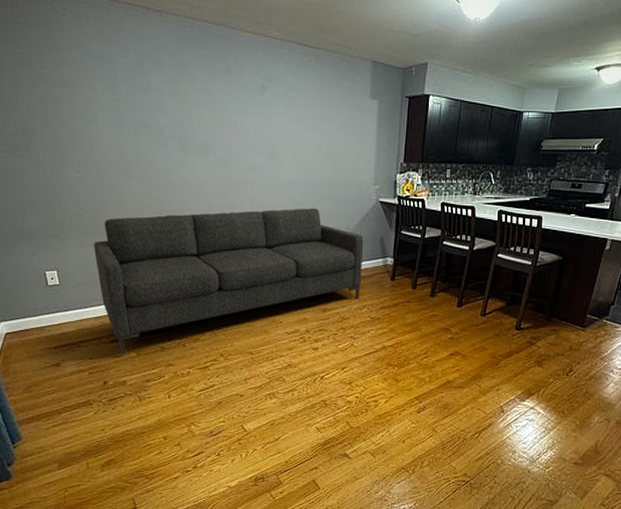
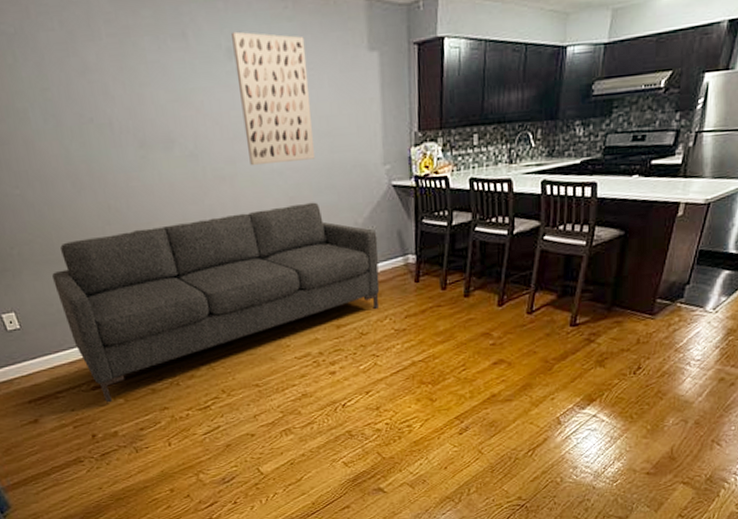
wall art: none [266,73,322,175] -> present [231,31,316,166]

